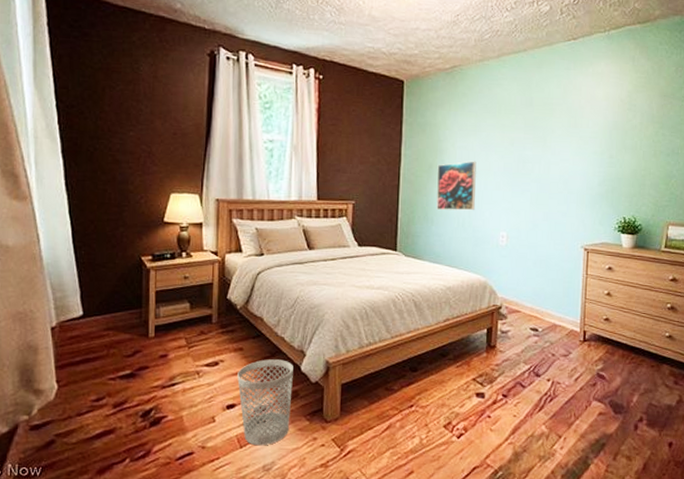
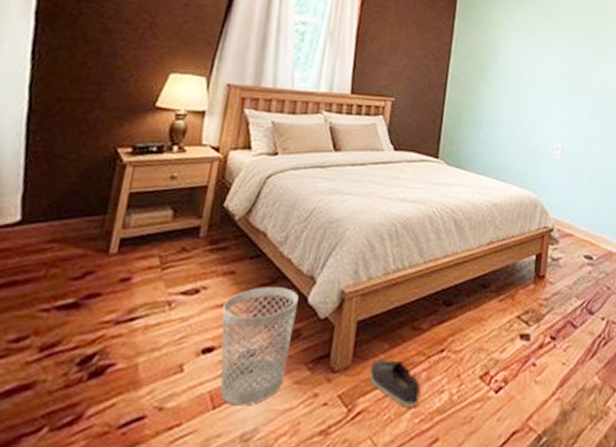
shoe: none [354,413,397,448] -> present [369,359,421,407]
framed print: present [436,161,477,211] -> none [486,64,532,118]

